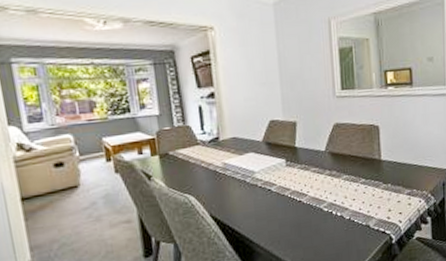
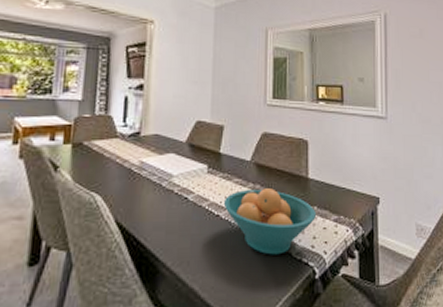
fruit bowl: none [303,173,391,229] -> present [223,188,317,255]

